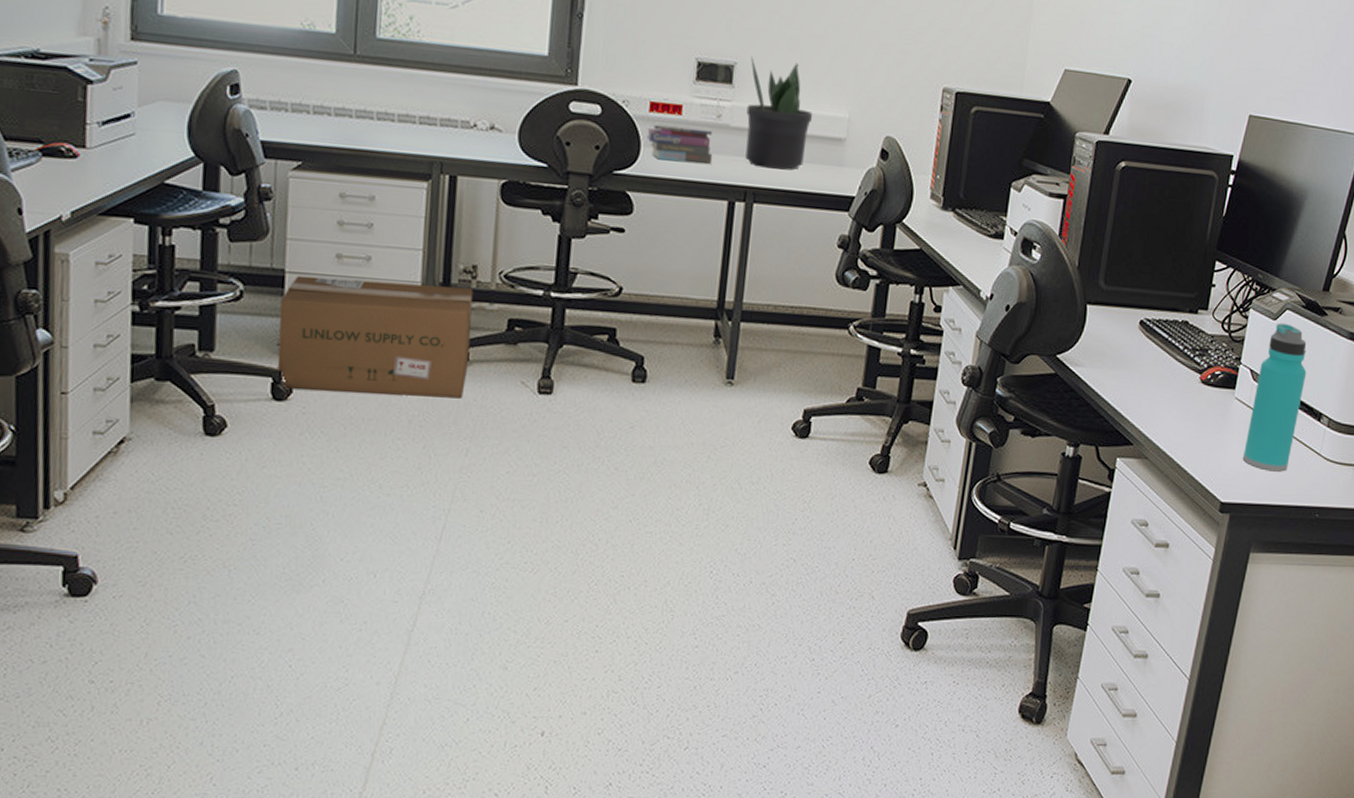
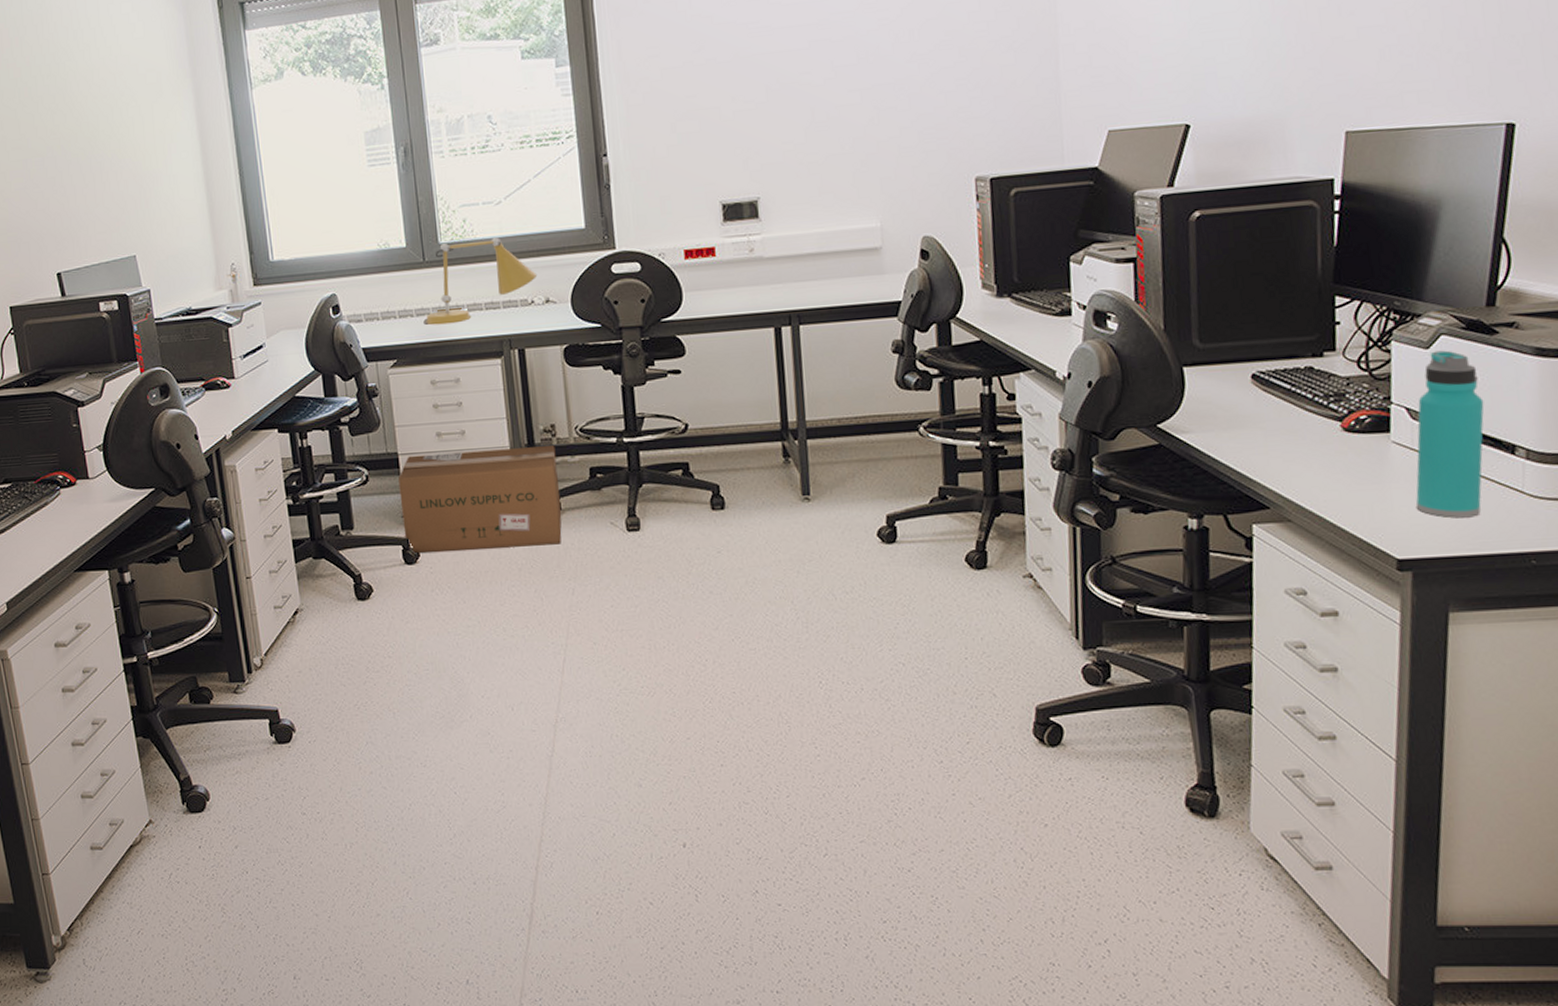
table lamp: none [342,38,486,133] -> present [423,237,538,325]
books: present [647,121,713,164] -> none [686,262,752,302]
planter: present [745,56,813,170] -> none [772,185,844,290]

